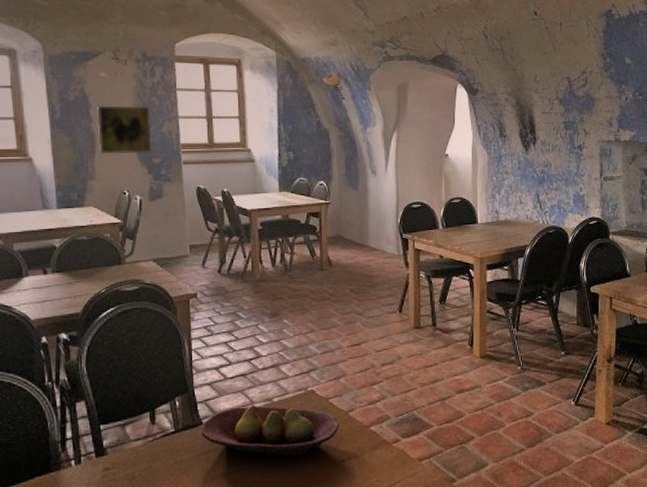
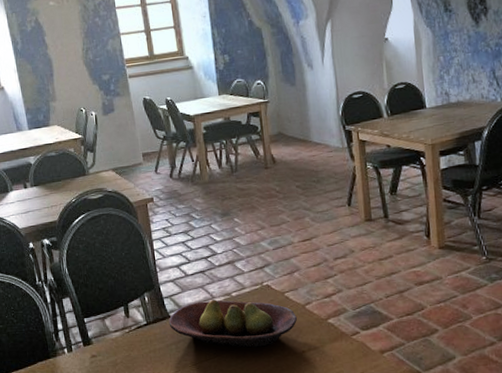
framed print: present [97,105,152,154] -> none [50,27,100,76]

